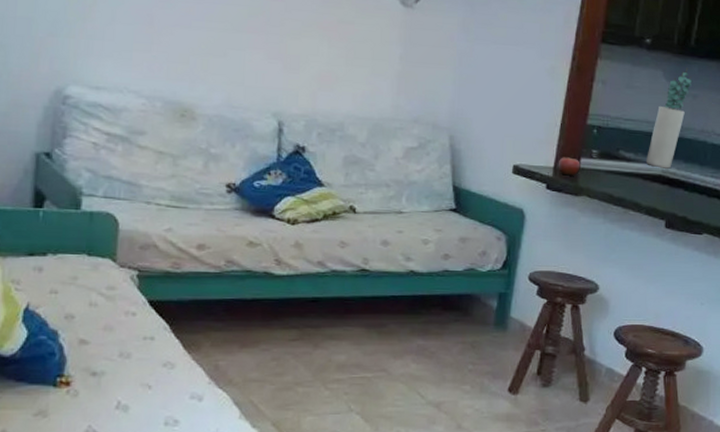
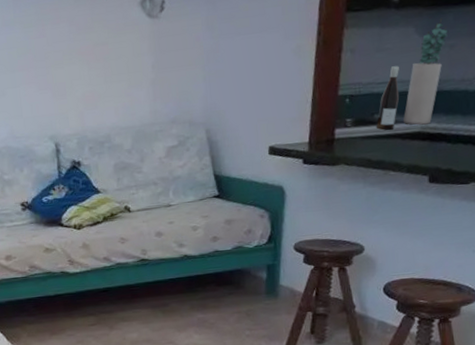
fruit: present [558,156,580,176] -> none [312,129,336,148]
bottle: none [621,105,646,168] -> present [376,66,399,131]

